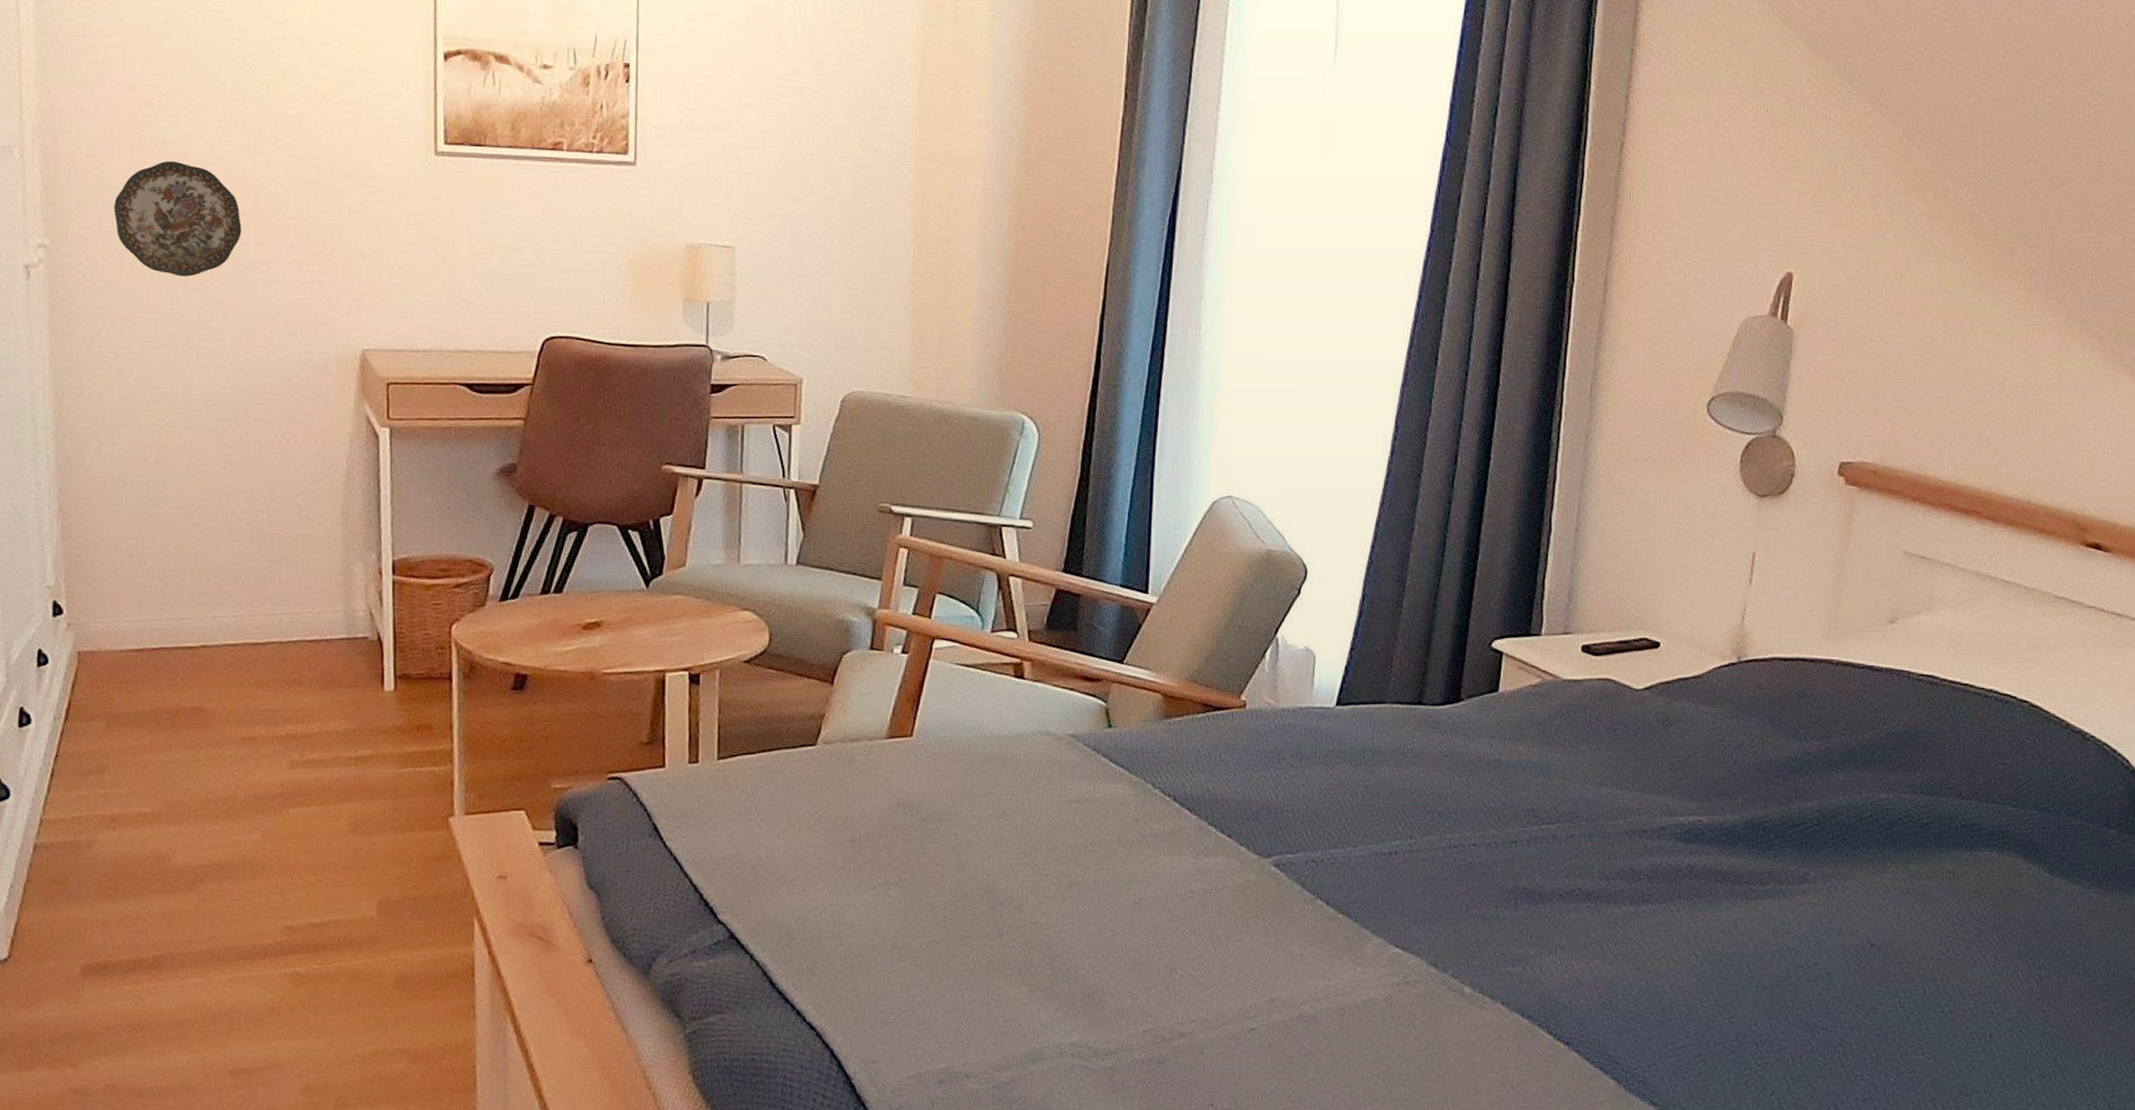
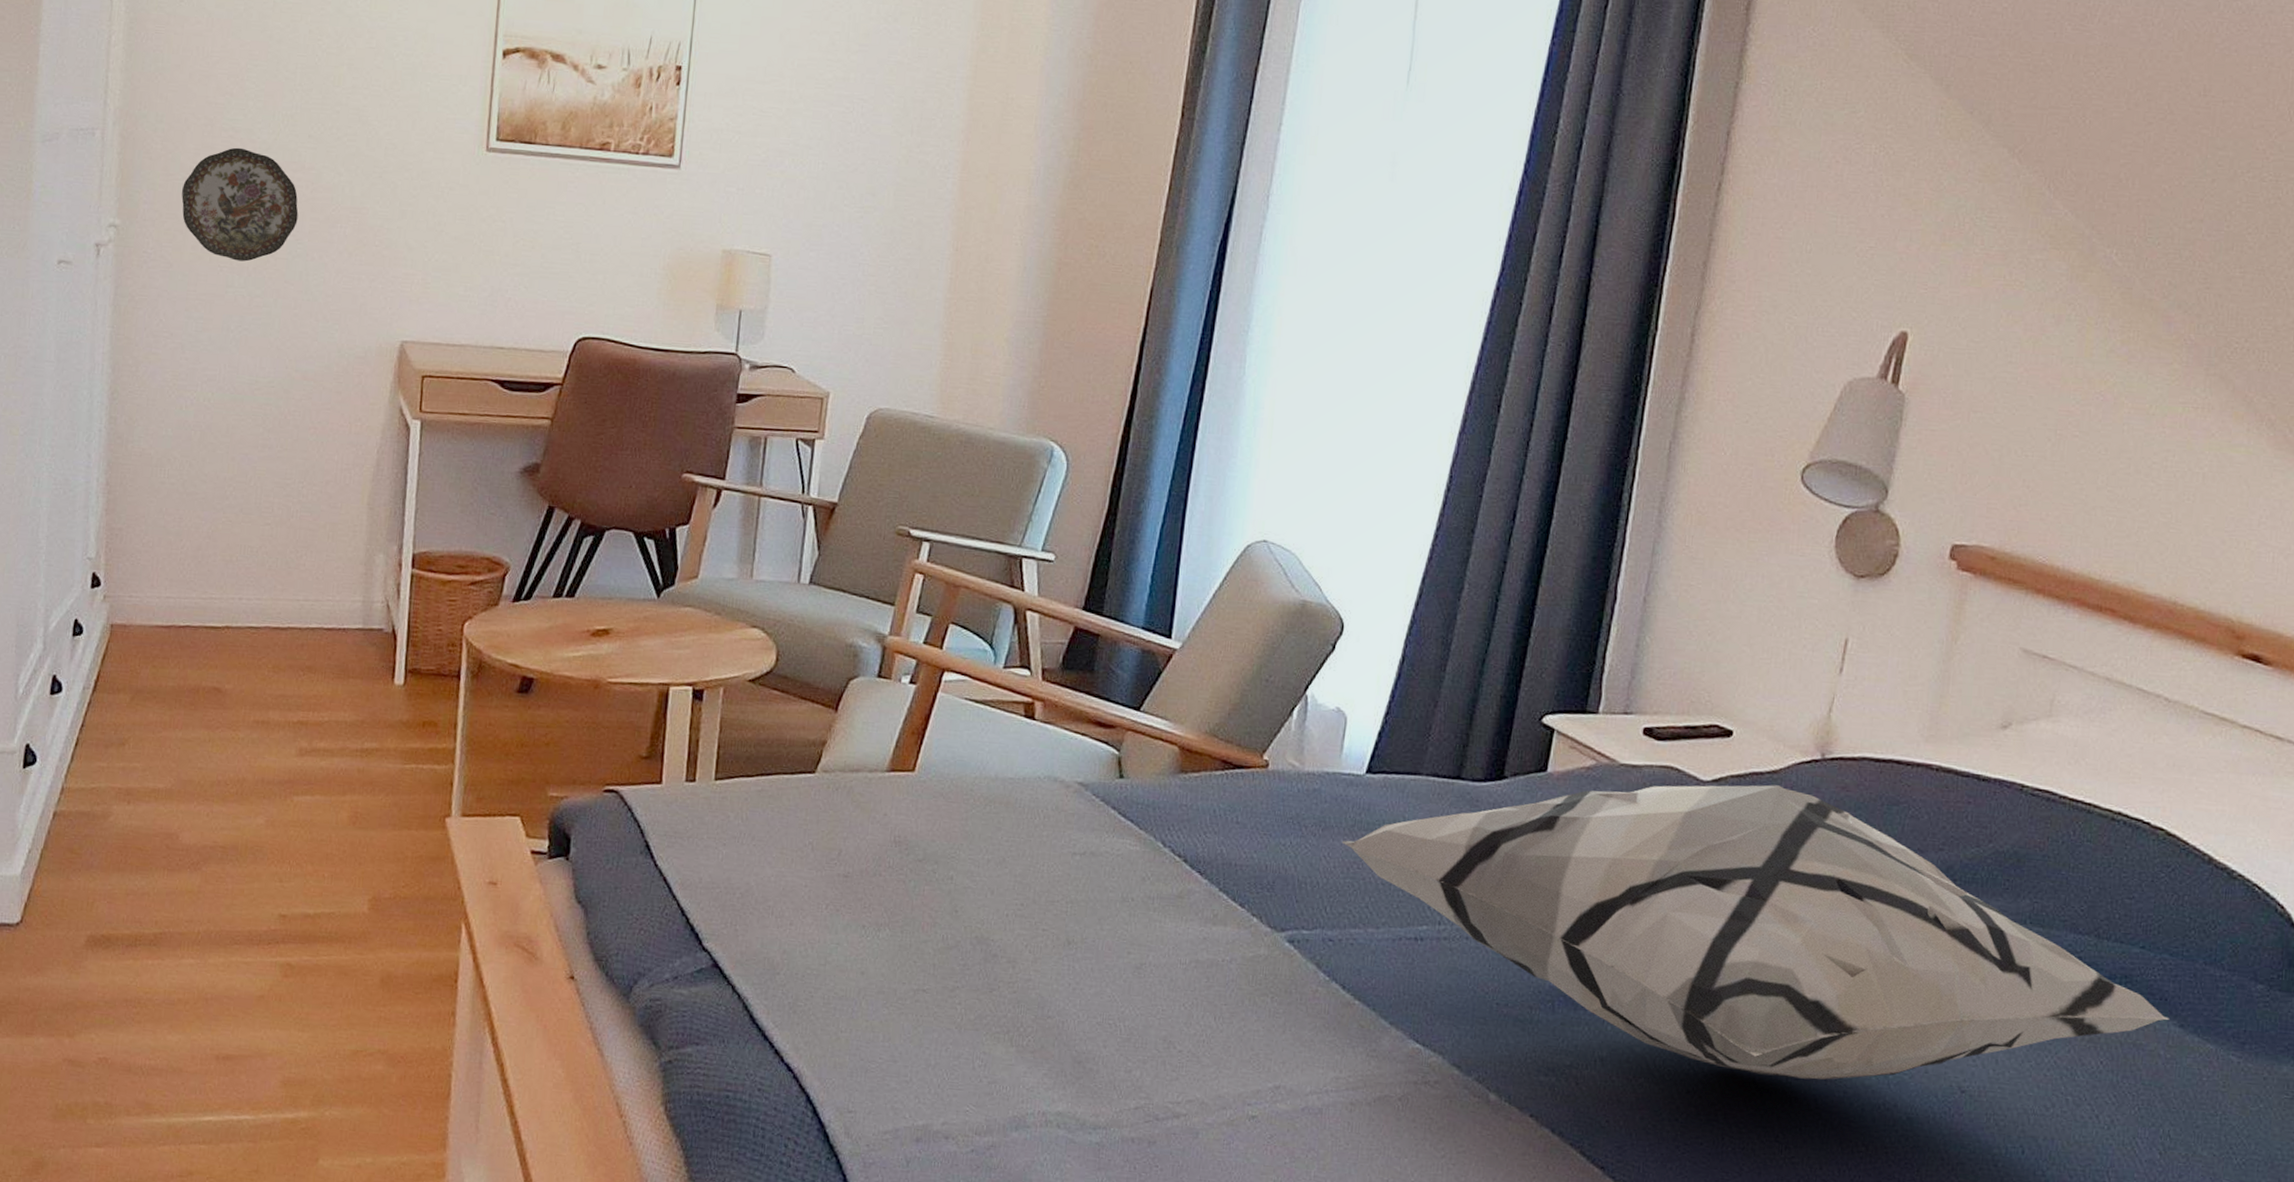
decorative pillow: none [1317,688,2040,947] -> present [1341,785,2169,1080]

